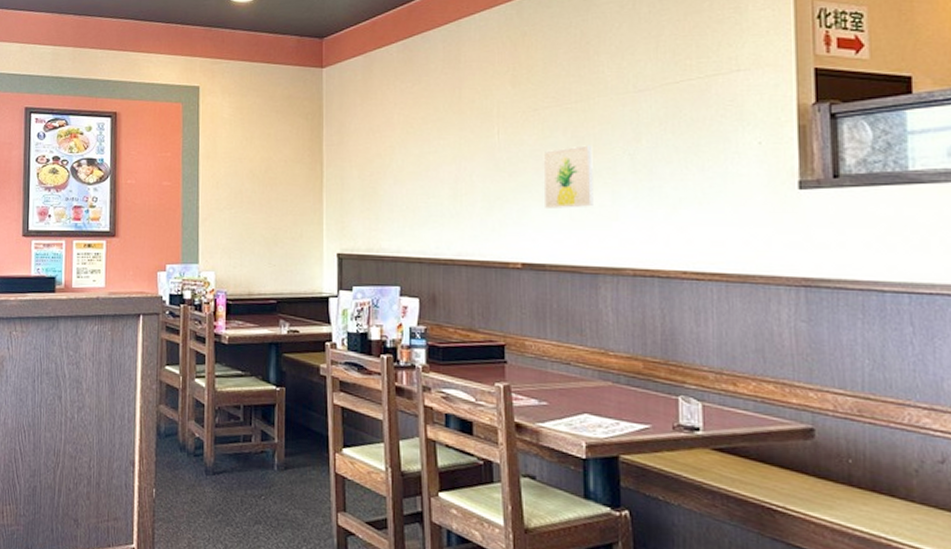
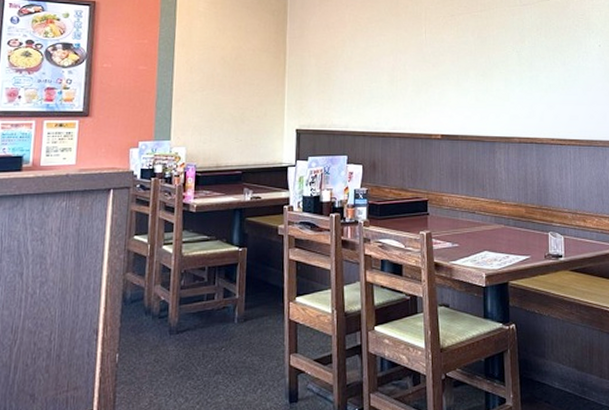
wall art: present [543,145,595,208] -> none [457,44,493,92]

